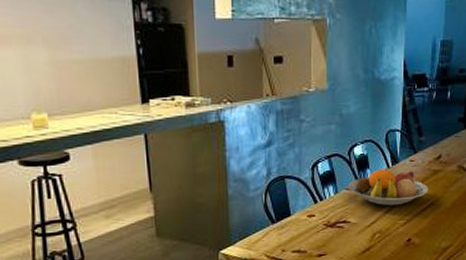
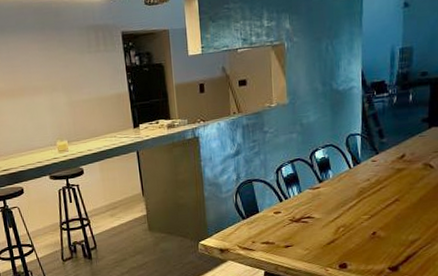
fruit bowl: present [348,167,428,207] -> none [311,168,392,203]

